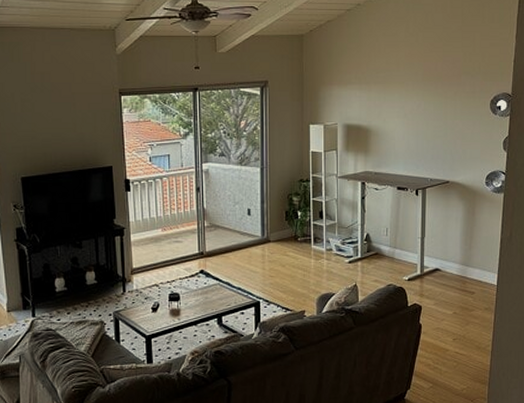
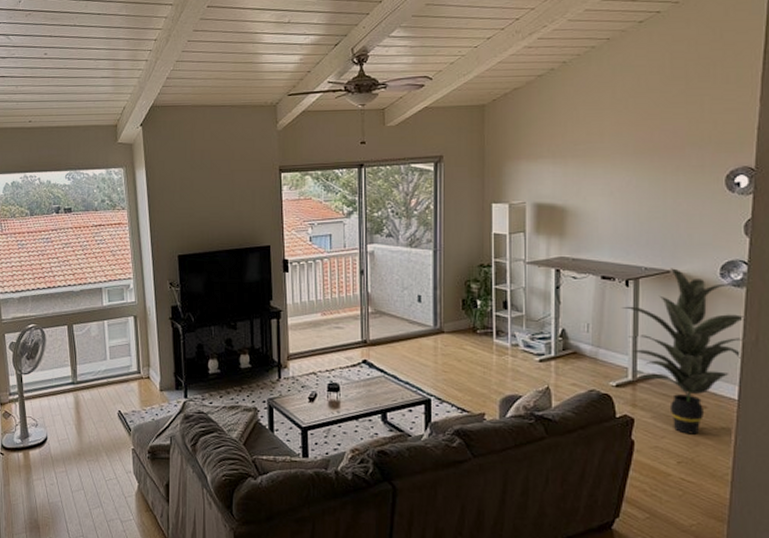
indoor plant: none [412,179,503,316] -> present [621,268,745,435]

